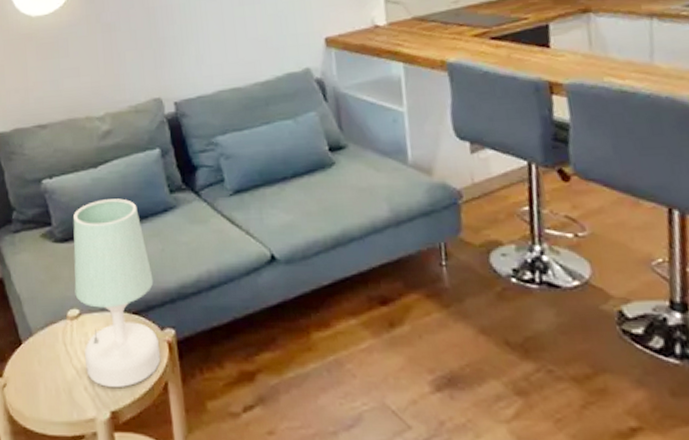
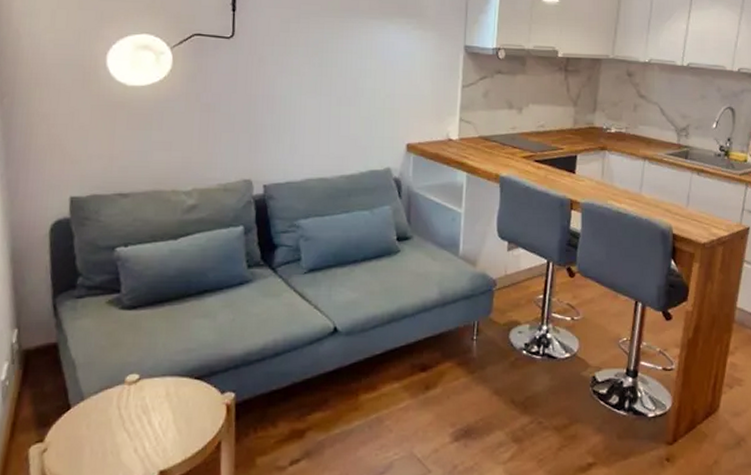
table lamp: present [73,198,161,388] -> none [137,270,220,449]

